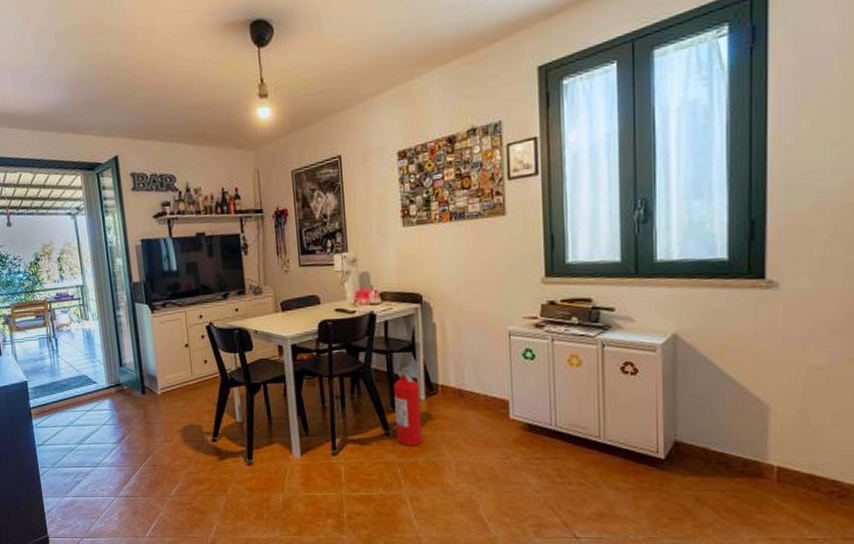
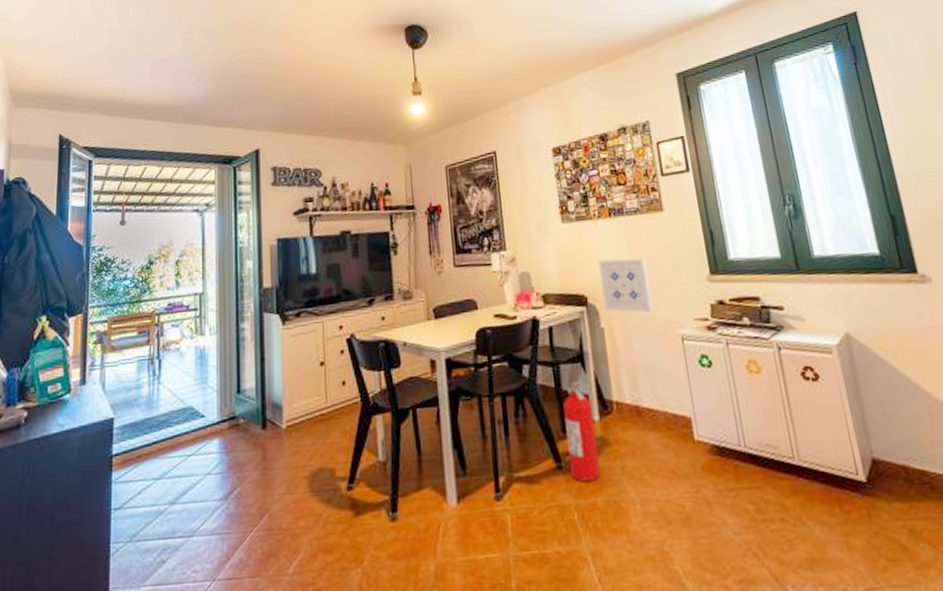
wall art: none [435,260,484,311] -> present [598,258,653,313]

